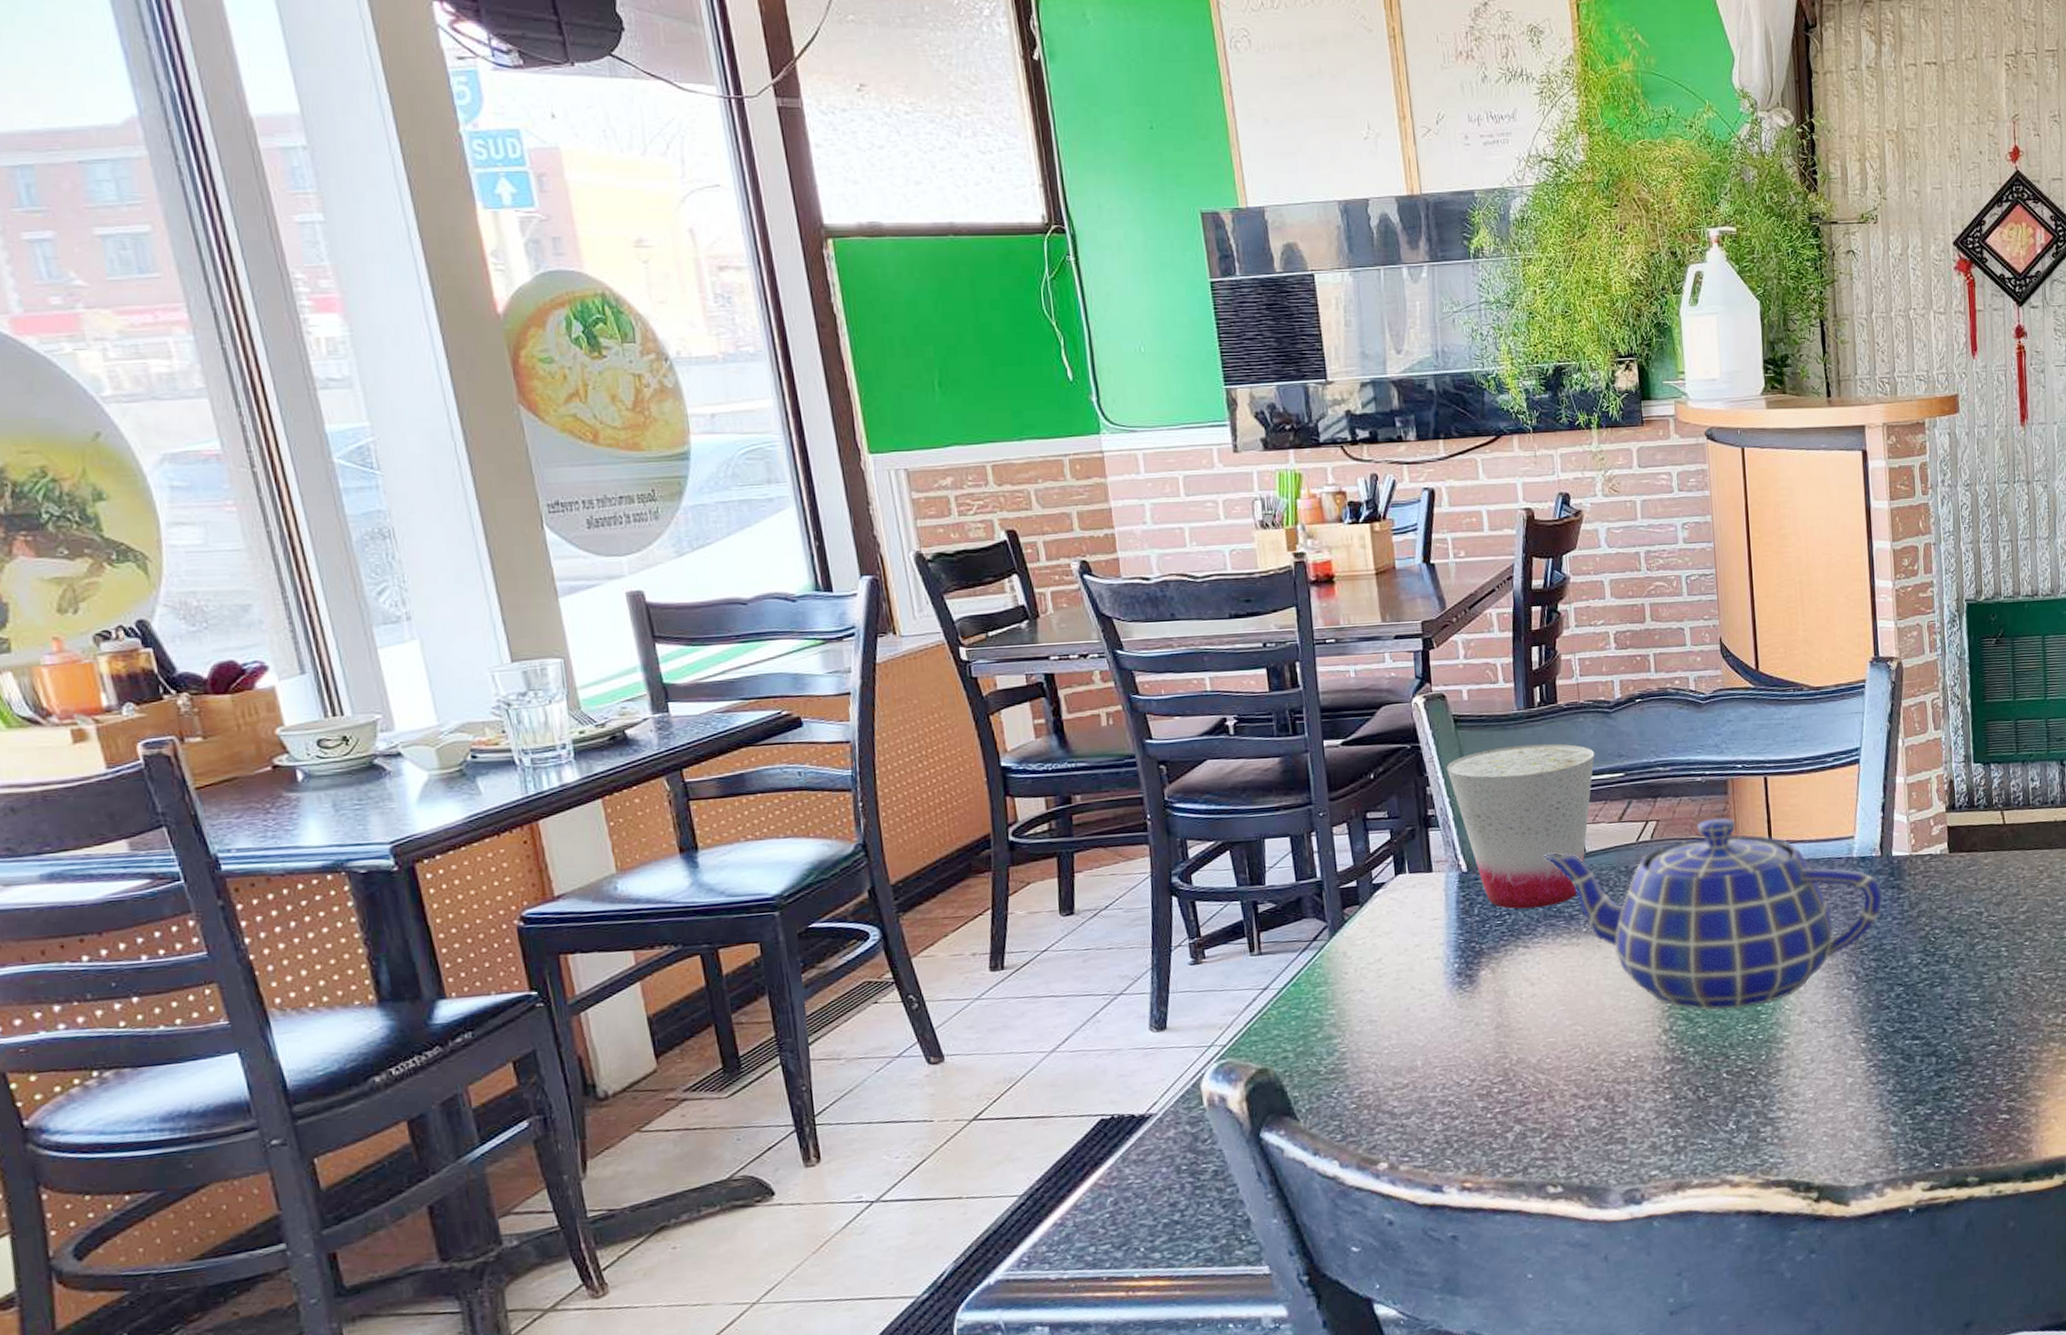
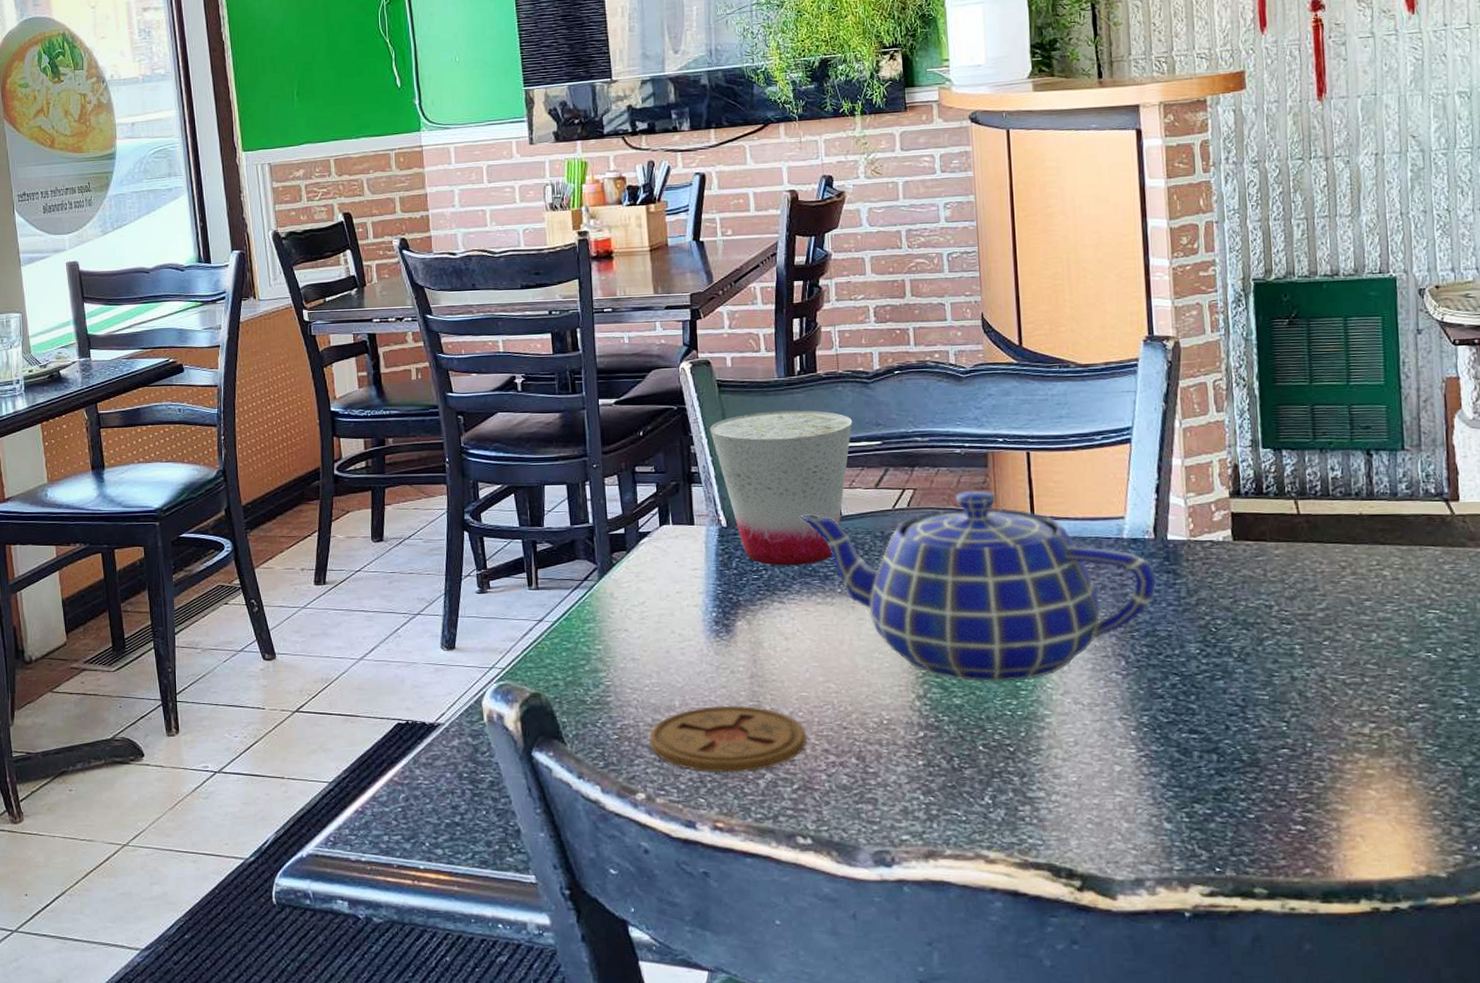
coaster: none [1390,1058,1556,1132] -> present [649,705,808,773]

